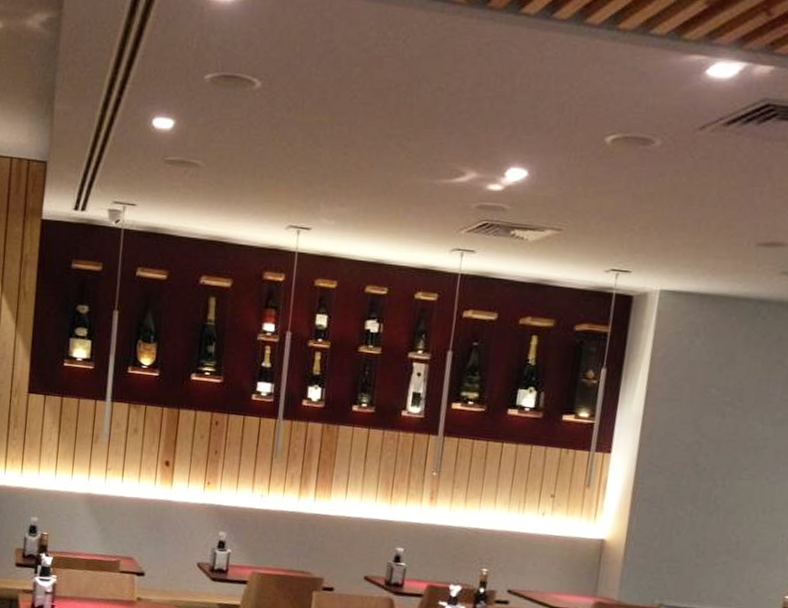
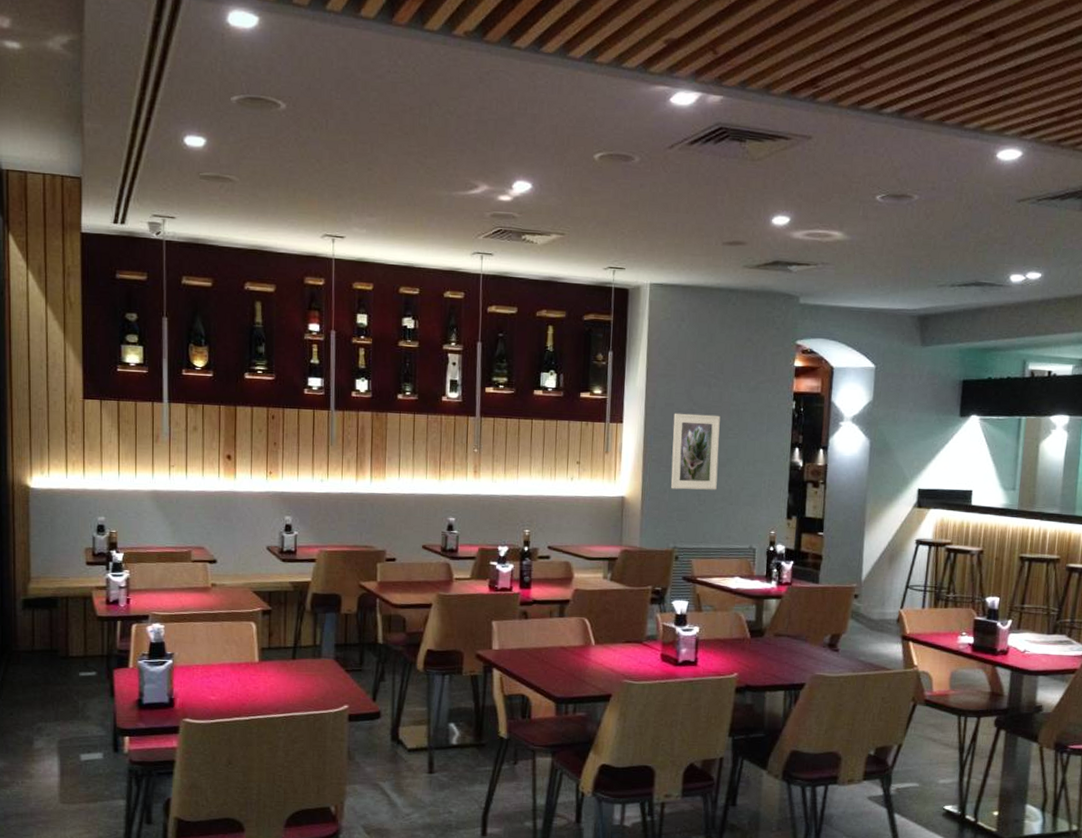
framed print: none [663,445,734,541] -> present [670,413,720,490]

